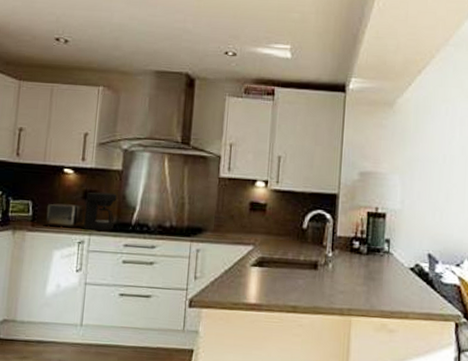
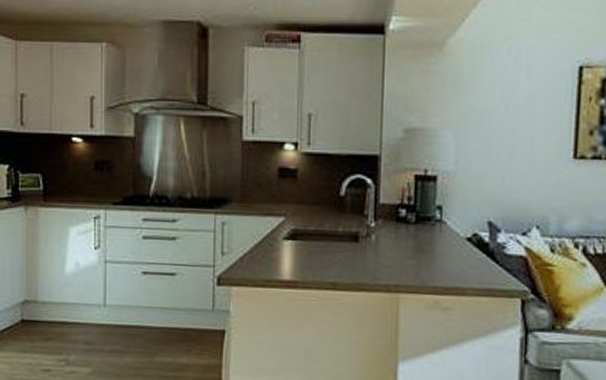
toaster: present [45,202,85,228] -> none [58,175,98,202]
coffee maker: present [83,191,117,232] -> none [98,162,131,205]

